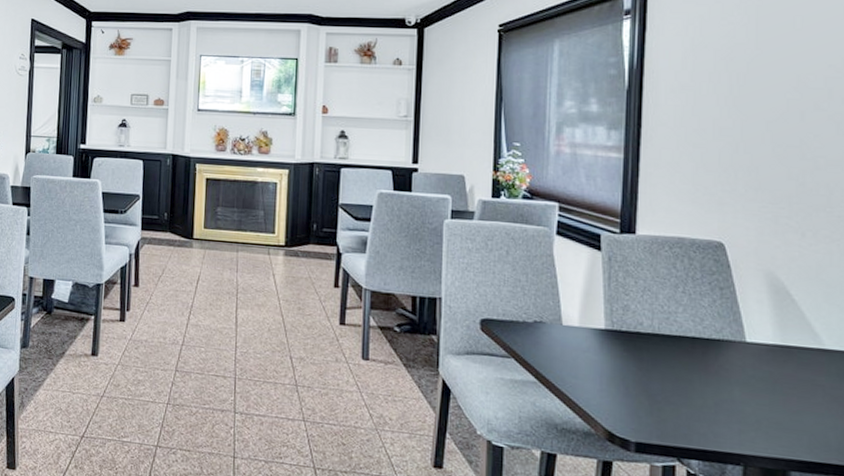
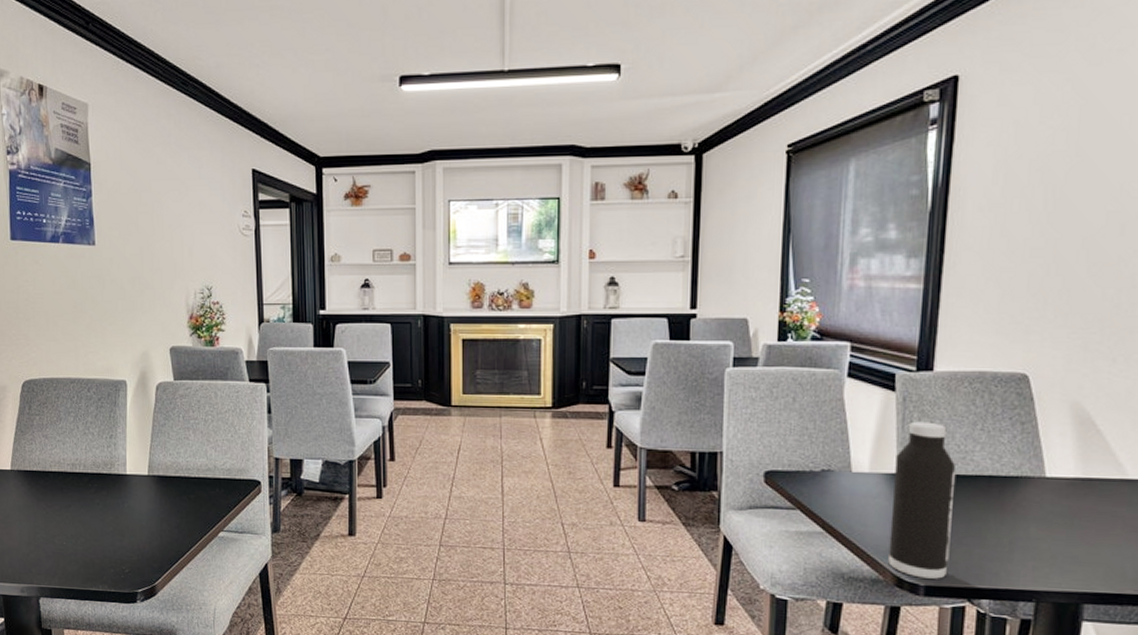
water bottle: none [599,280,661,436] -> present [888,421,956,579]

